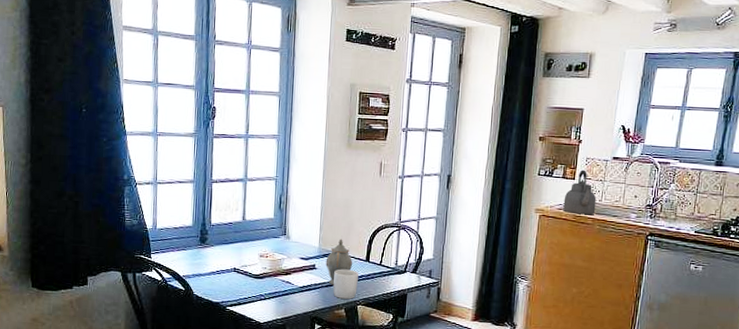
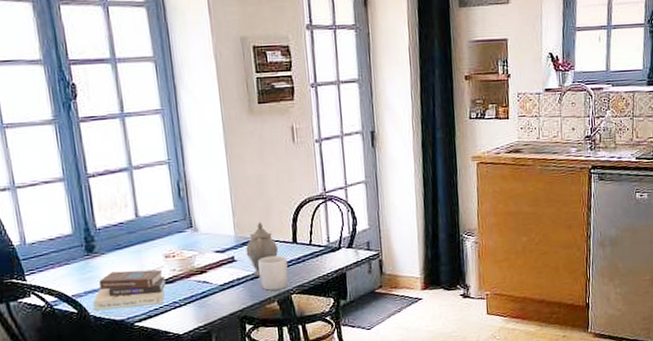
books: none [198,262,257,295] -> present [93,269,166,312]
kettle: present [563,170,597,215] -> none [500,107,535,157]

